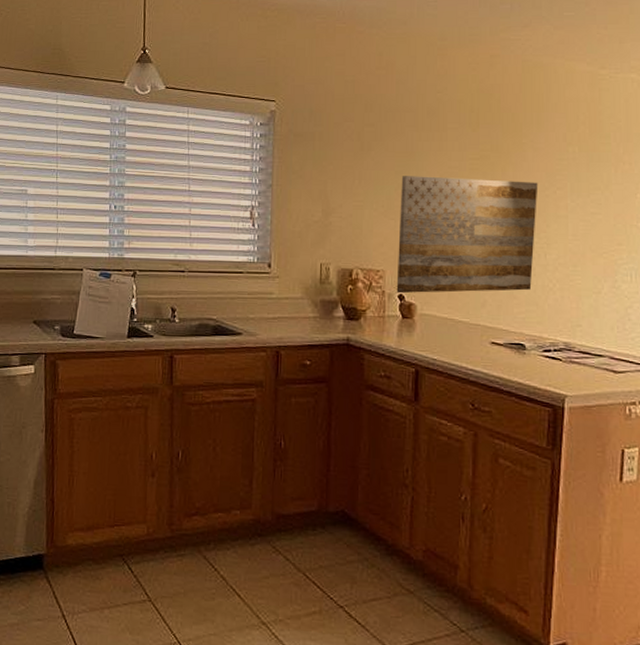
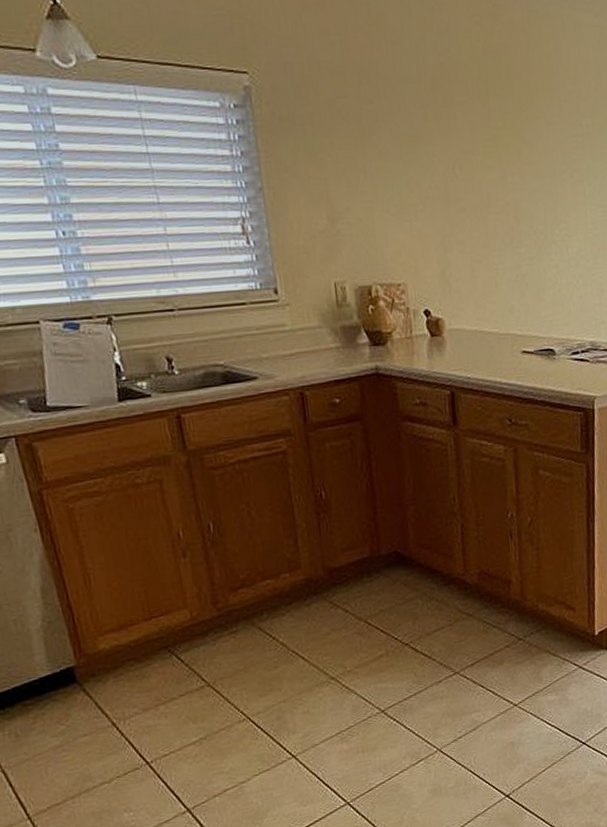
wall art: present [396,176,538,294] -> none [411,164,556,309]

